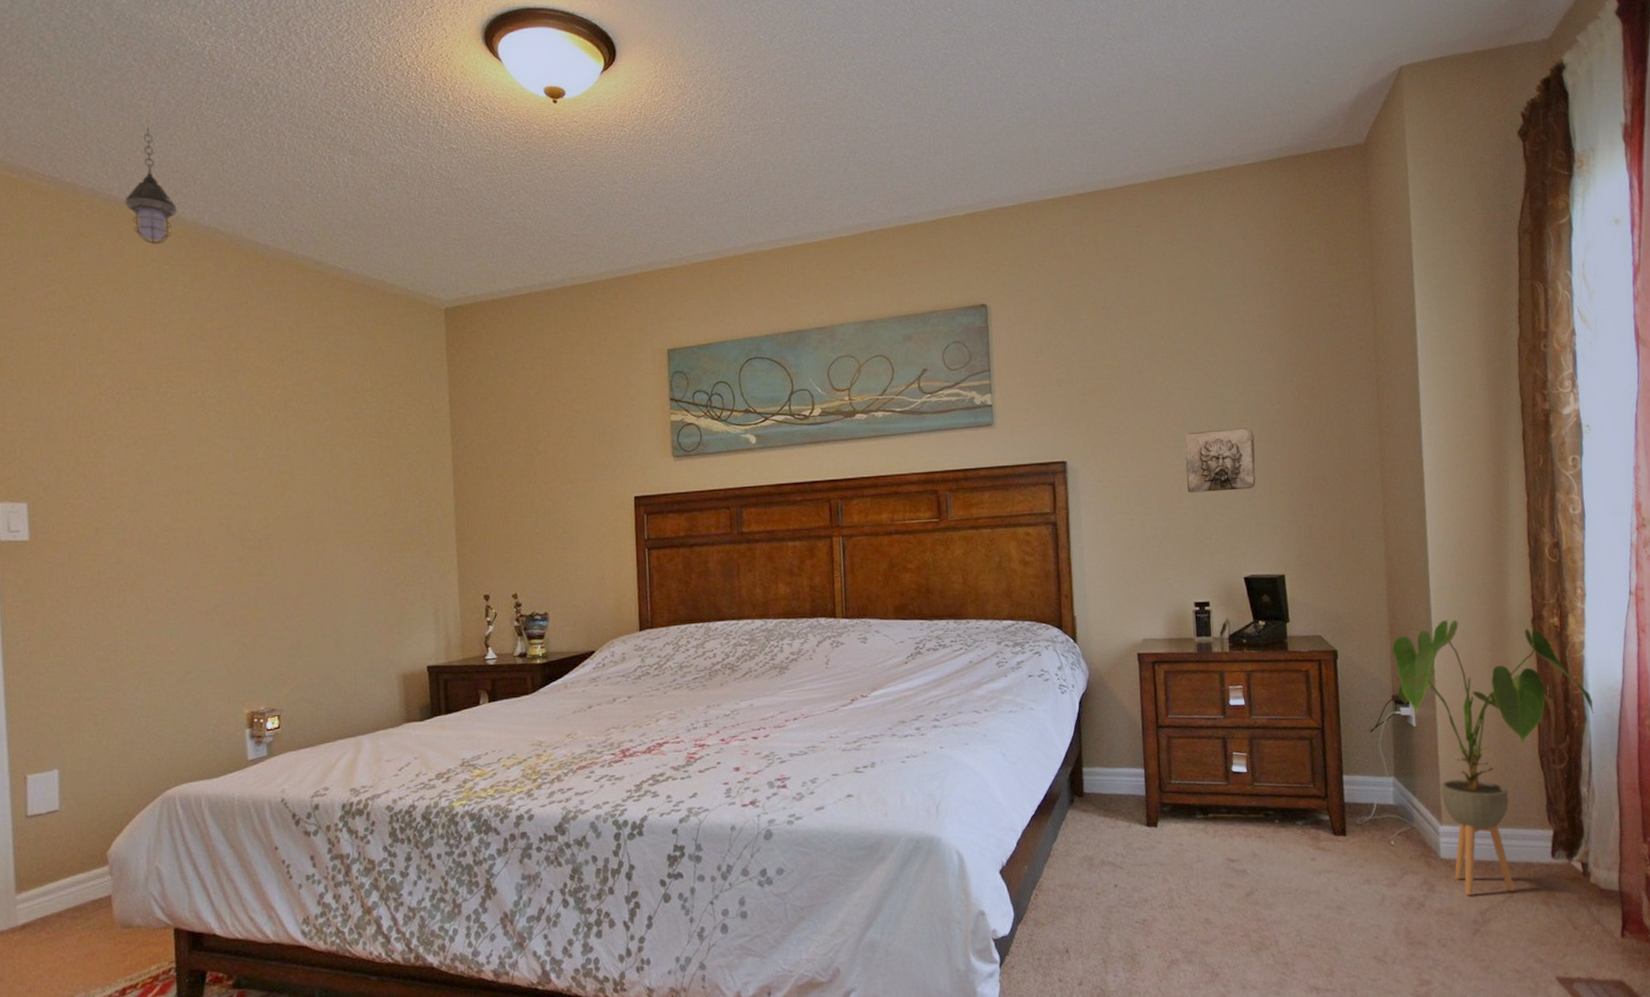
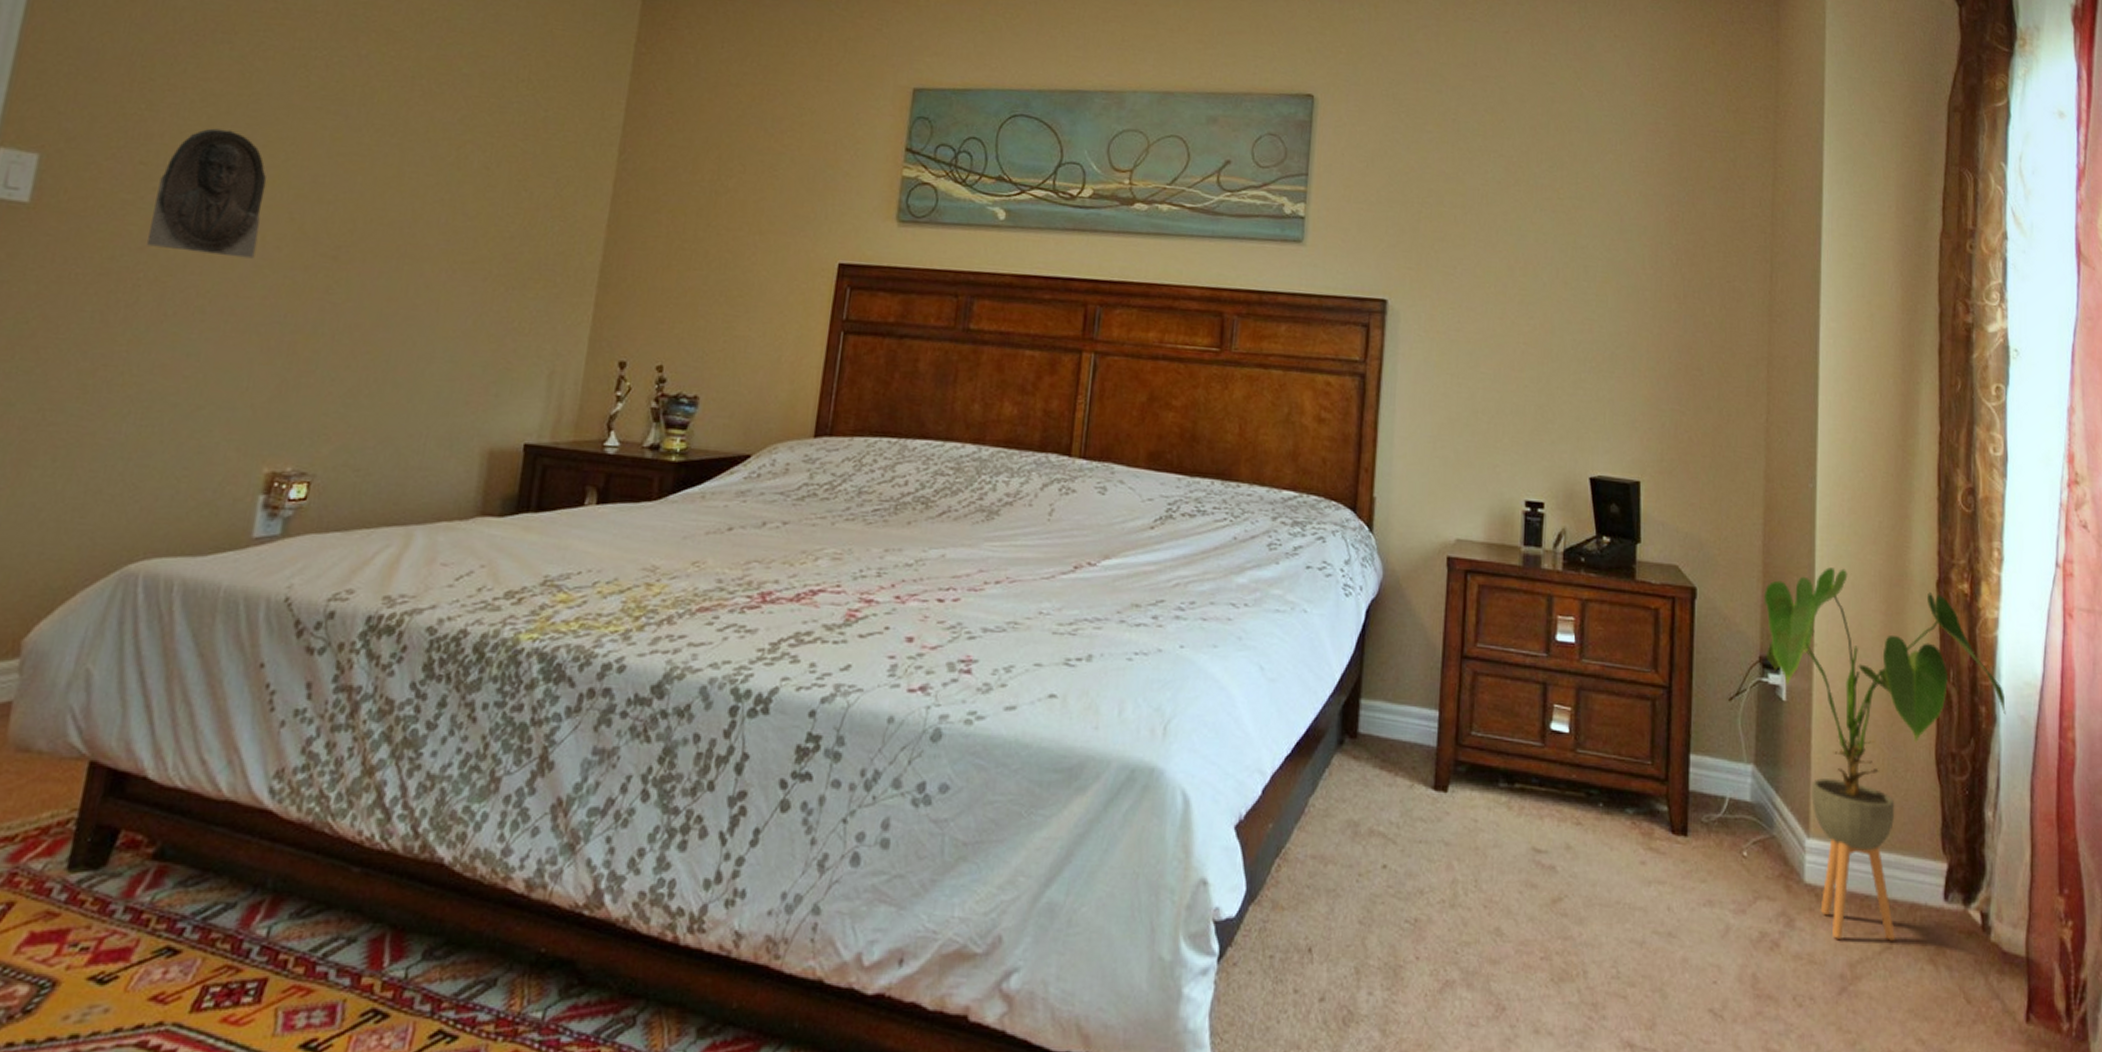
portrait relief: none [118,463,201,560] -> present [146,128,267,259]
wall relief: present [1185,428,1256,493] -> none [1531,286,1619,368]

